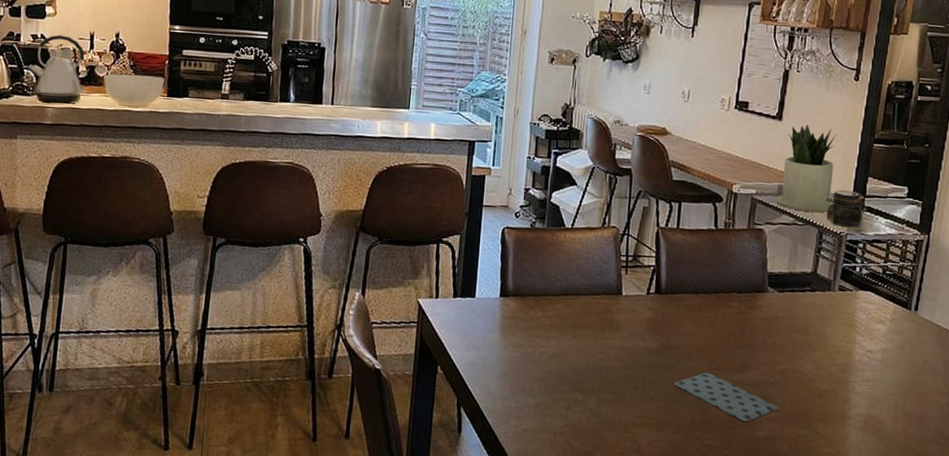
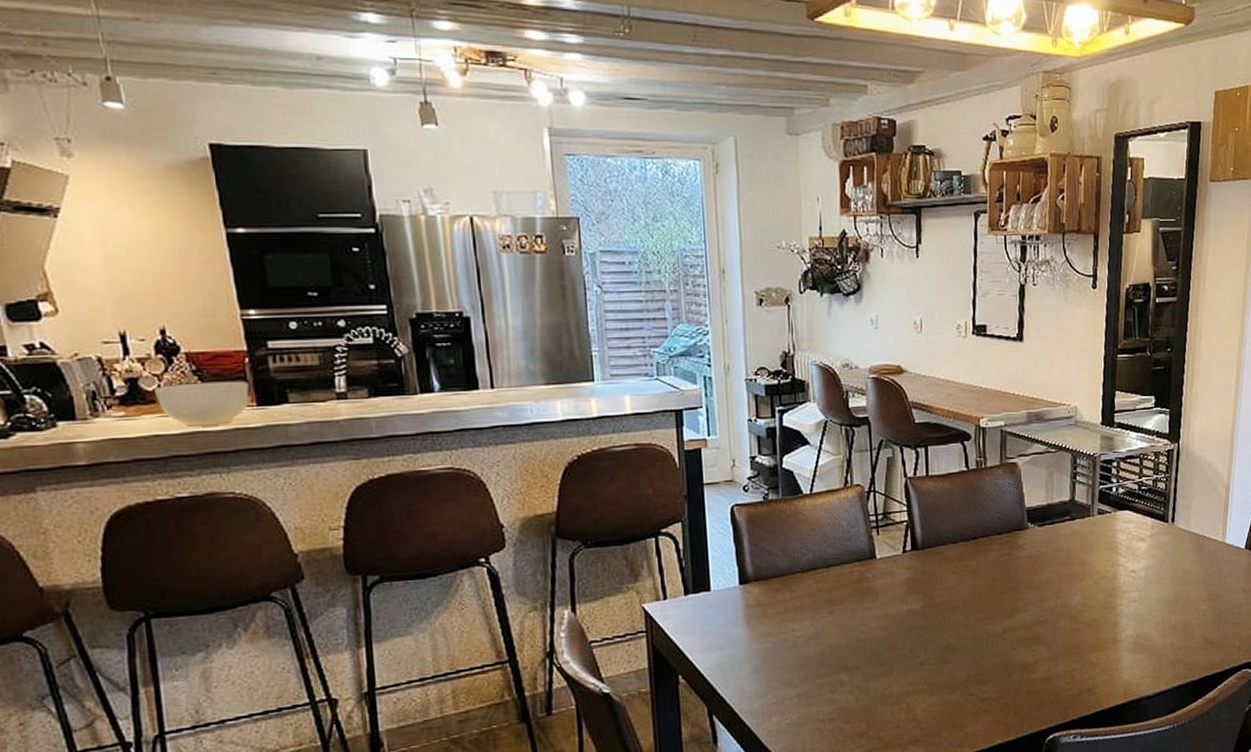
kettle: present [28,35,87,105] -> none [30,340,133,437]
placemat: present [674,372,778,423] -> none [943,623,1051,668]
planter: present [775,125,836,213] -> none [1025,343,1084,438]
jar: present [825,189,865,227] -> none [1075,408,1116,447]

